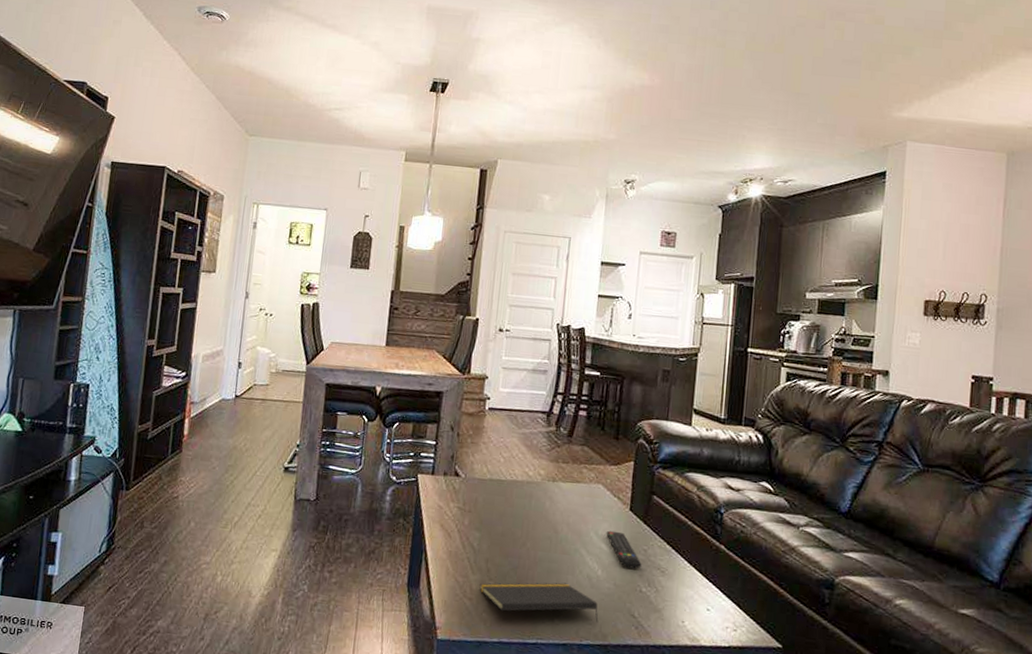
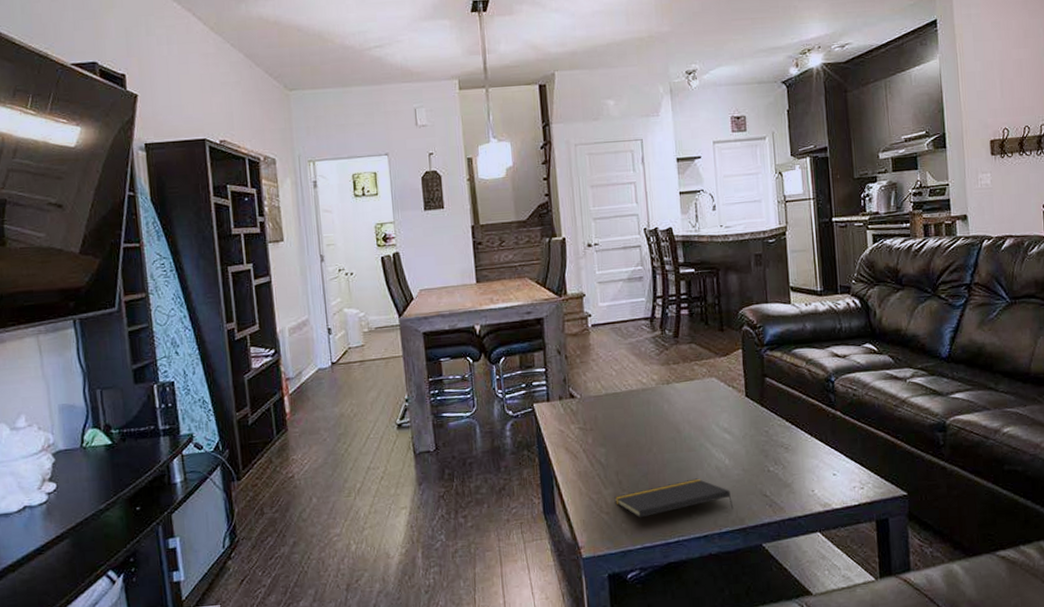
remote control: present [606,530,642,569] -> none [726,419,766,452]

